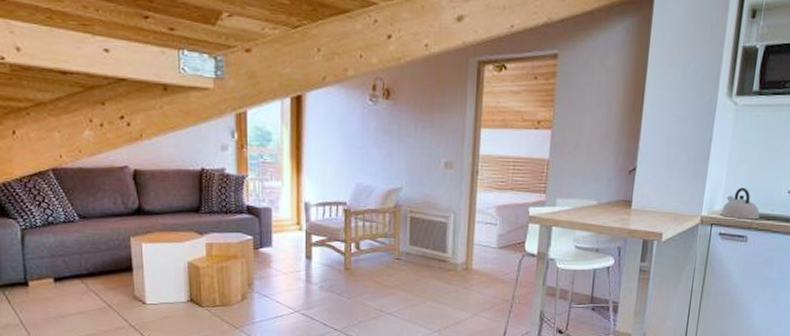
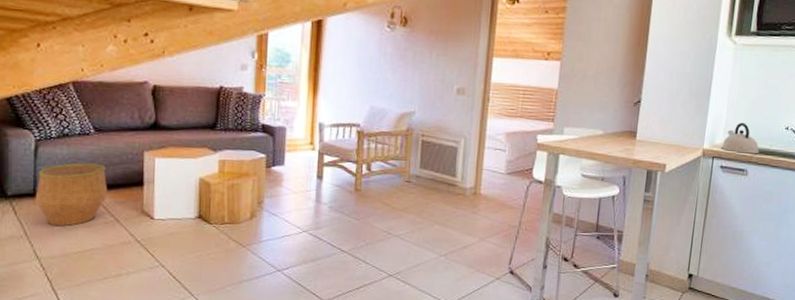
basket: none [26,250,98,314] -> present [35,162,108,227]

